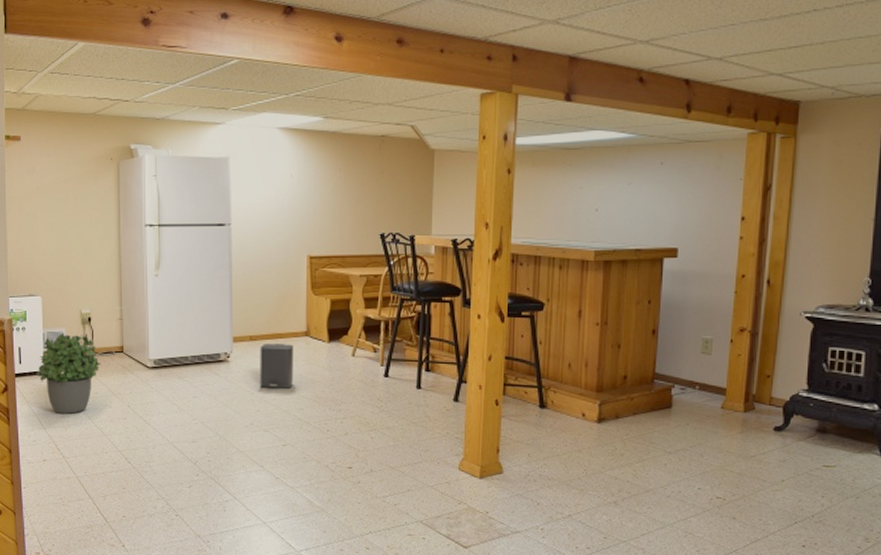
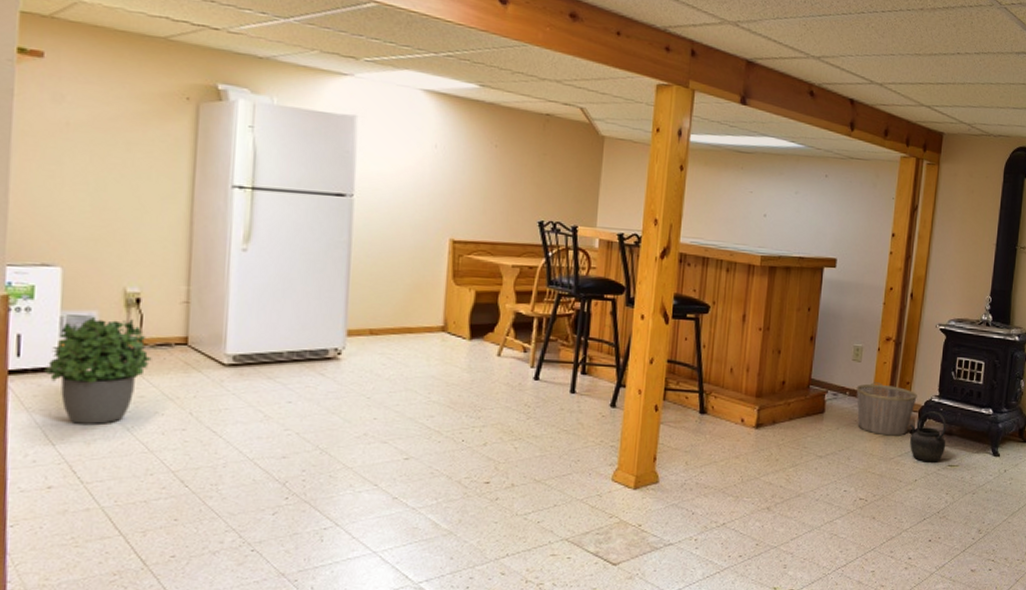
pedal bin: present [260,343,294,389] -> none [379,338,427,392]
basket: none [707,376,780,433] -> present [856,382,917,436]
kettle: none [772,406,819,463] -> present [909,411,946,464]

